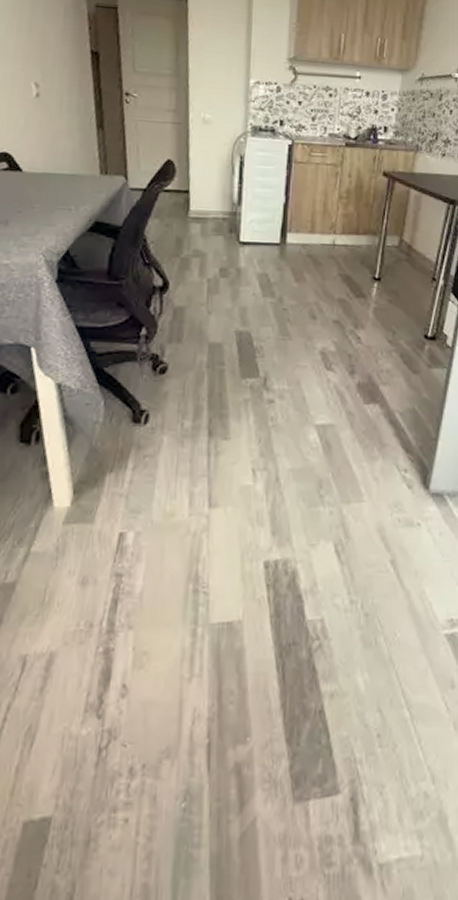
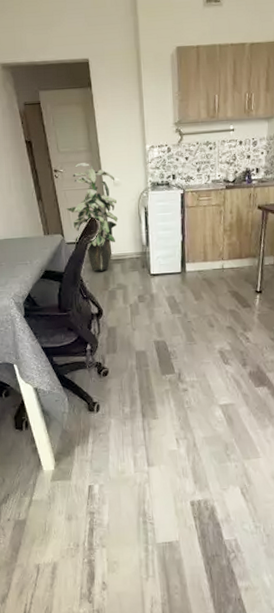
indoor plant: none [135,89,206,231] -> present [66,163,118,271]

